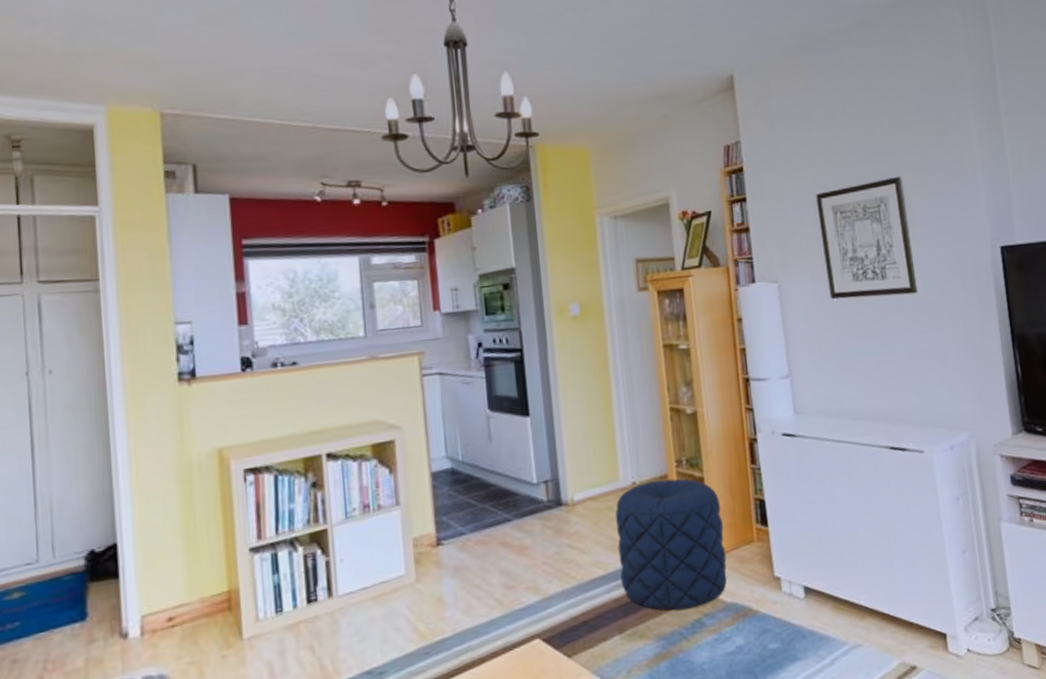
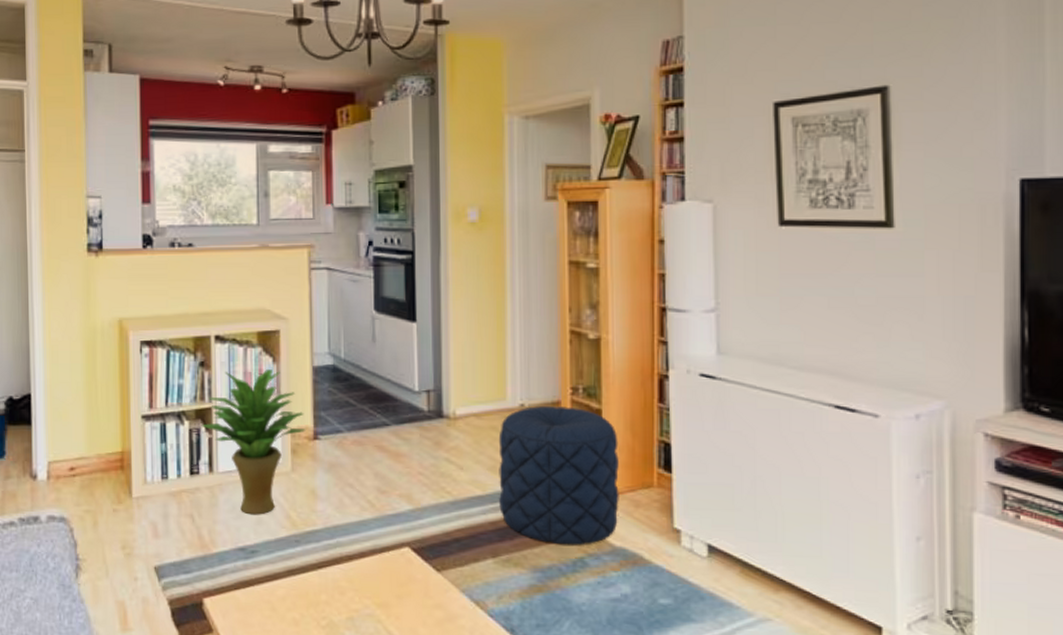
potted plant: none [316,480,428,635] -> present [201,368,306,515]

